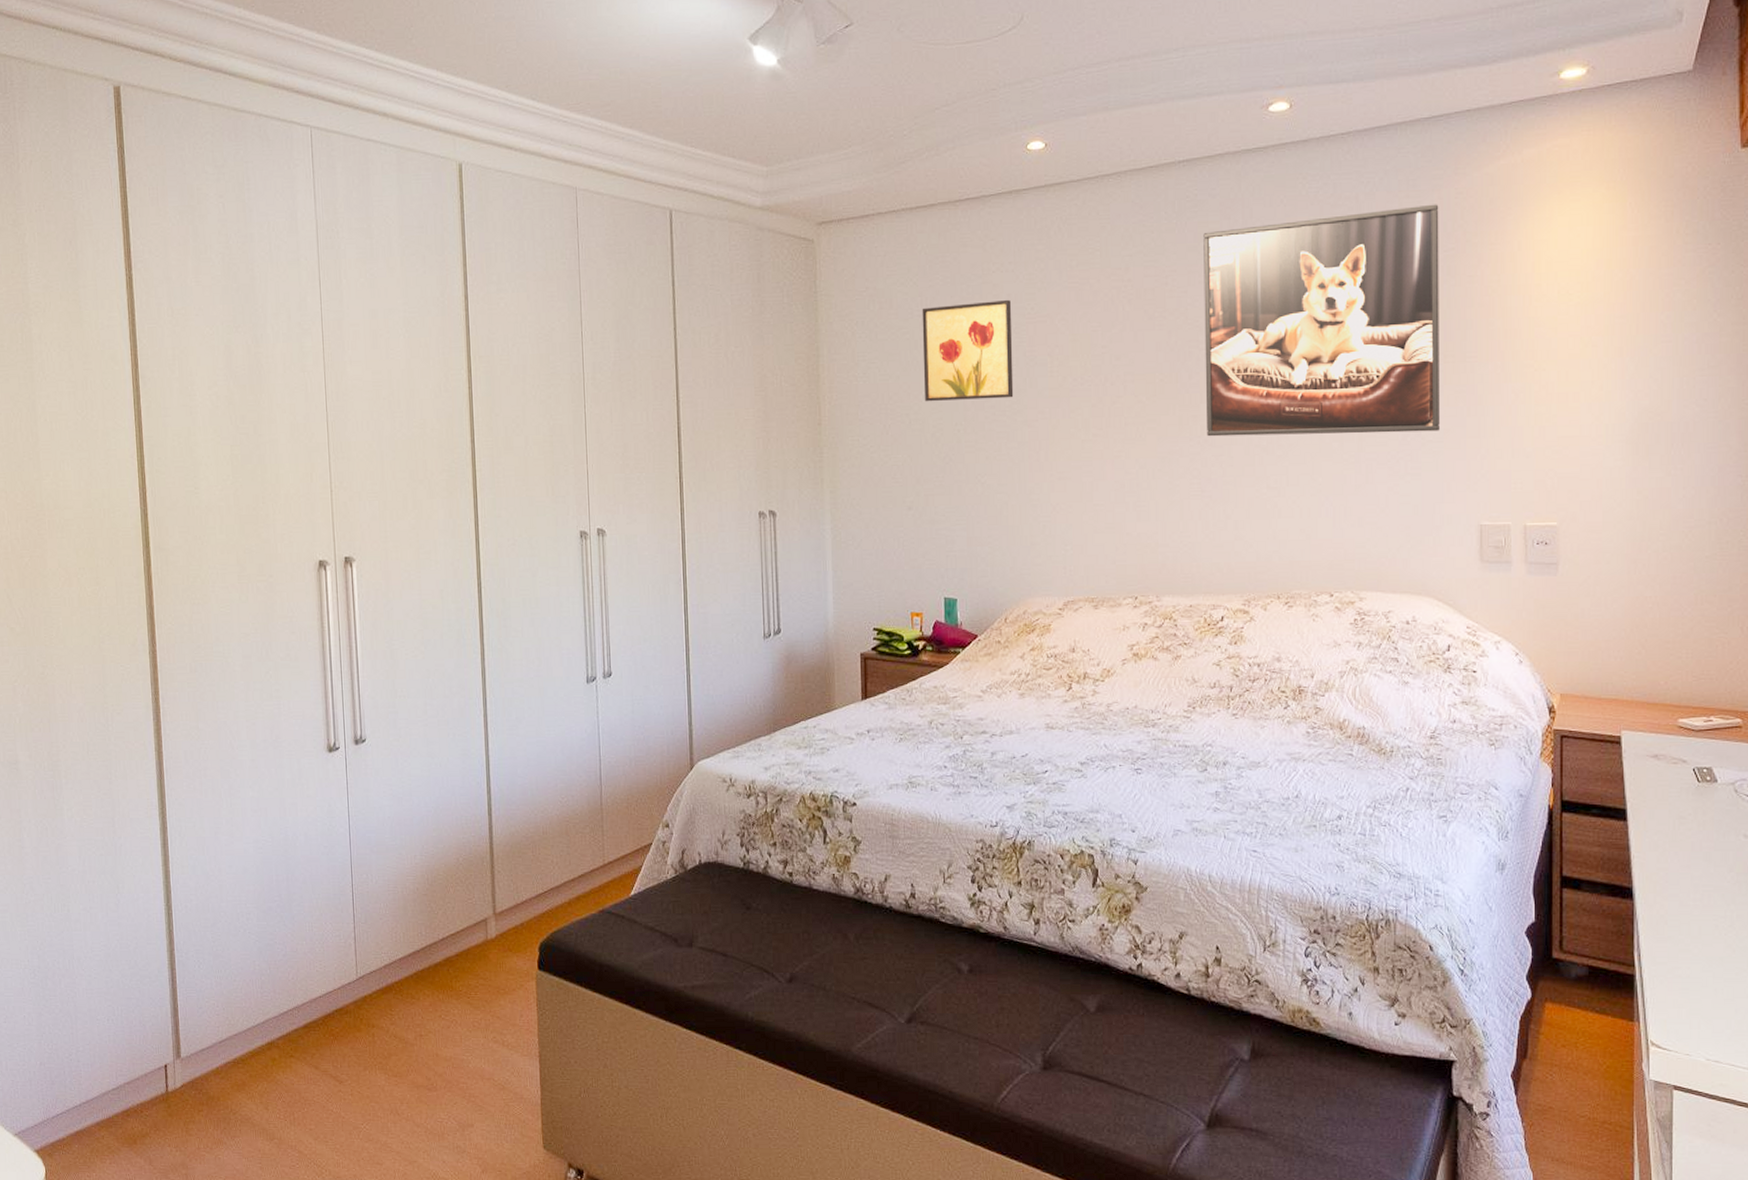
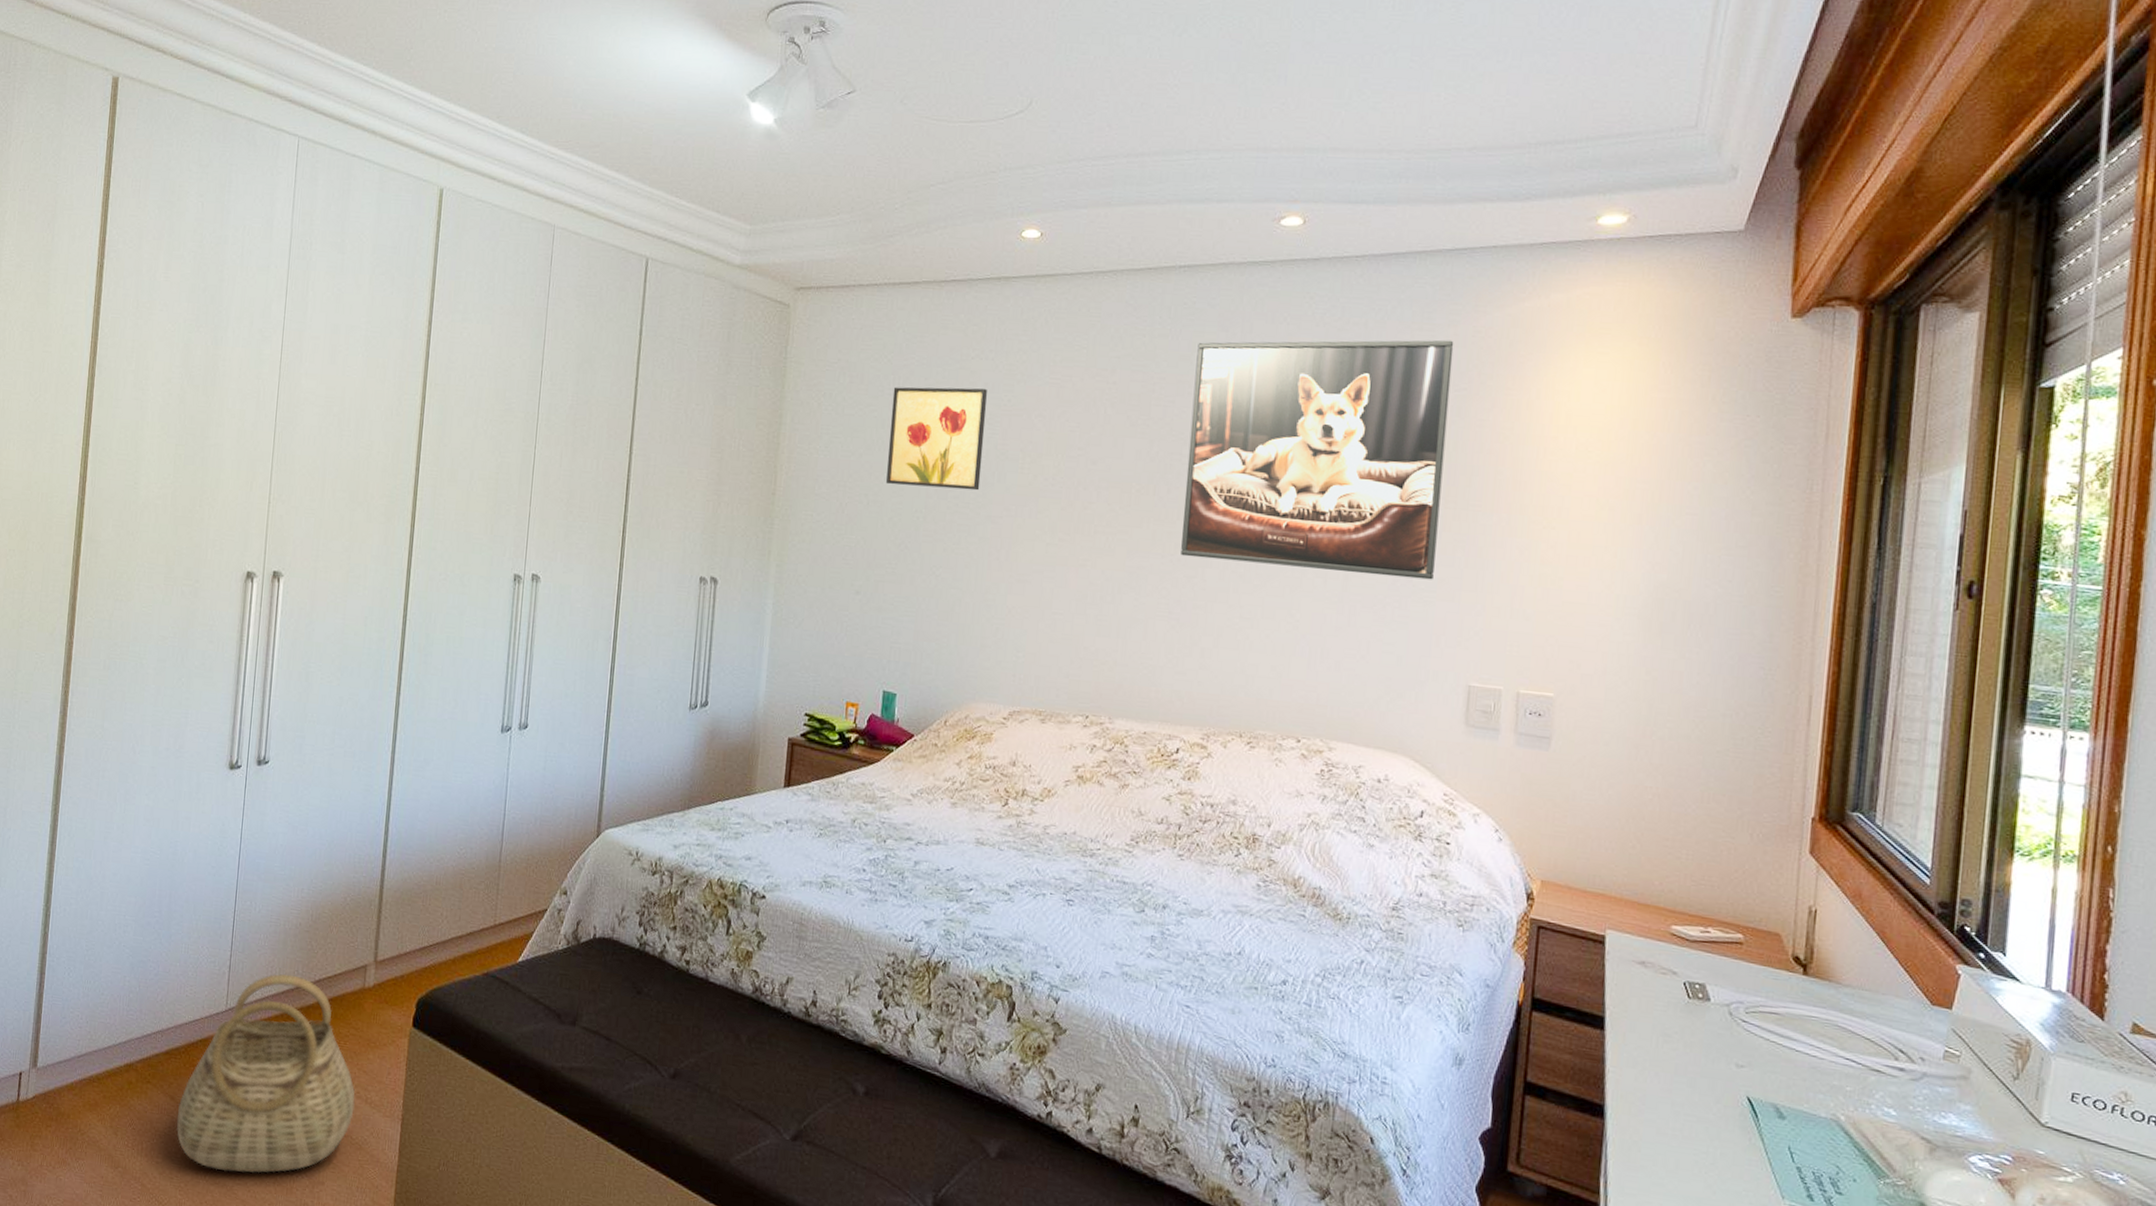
basket: none [323,937,493,1128] -> present [176,973,355,1174]

